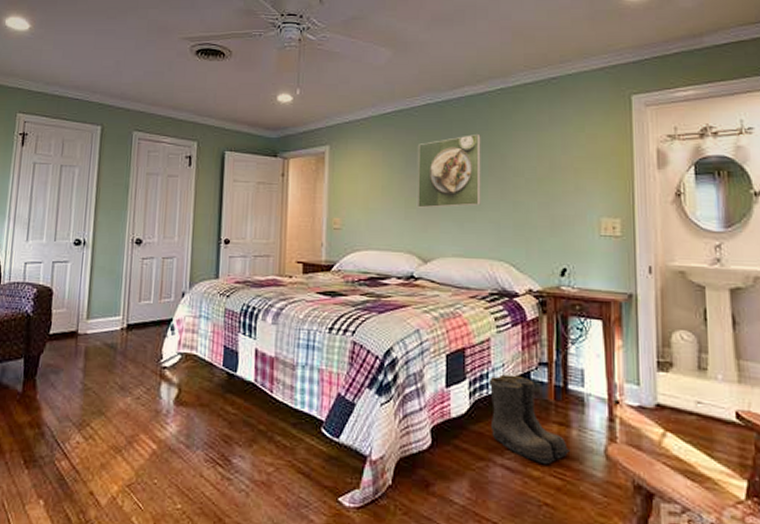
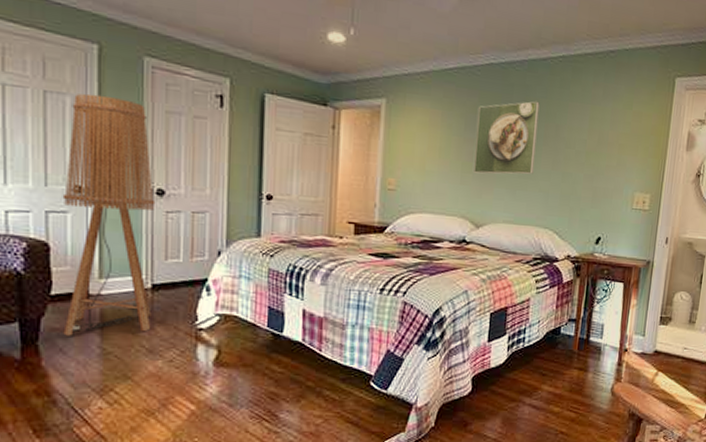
floor lamp: none [55,164,135,372] -> present [62,93,156,336]
boots: present [488,374,571,465] -> none [523,330,586,402]

